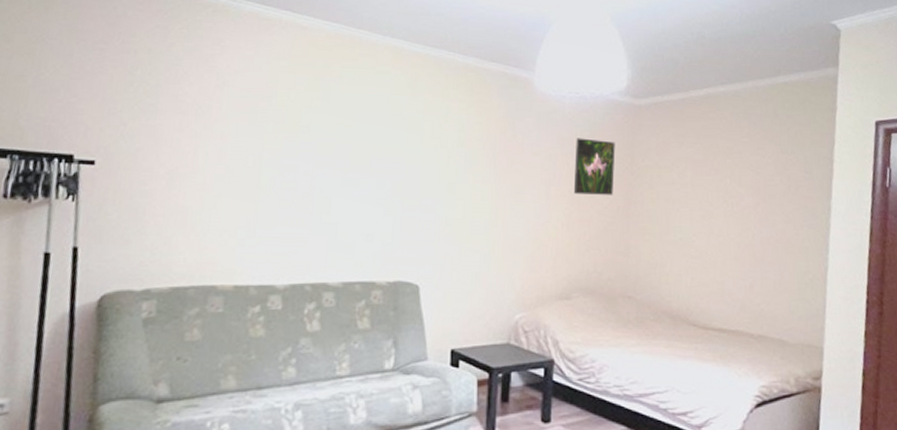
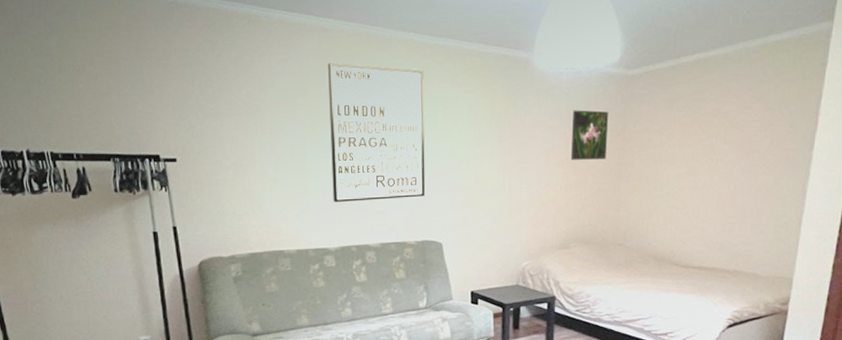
wall art: none [288,64,412,228] -> present [328,62,425,202]

